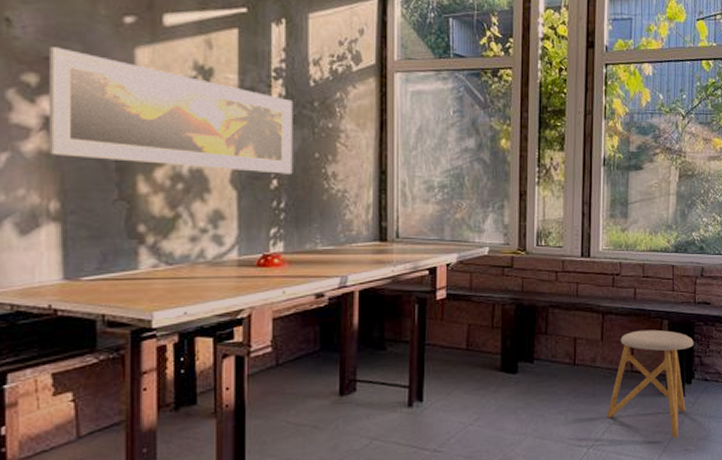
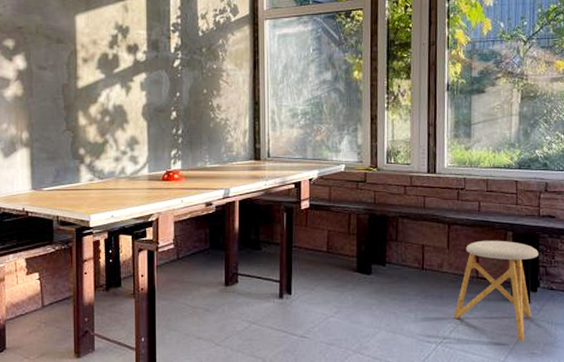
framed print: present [49,47,293,174] -> none [21,19,187,107]

